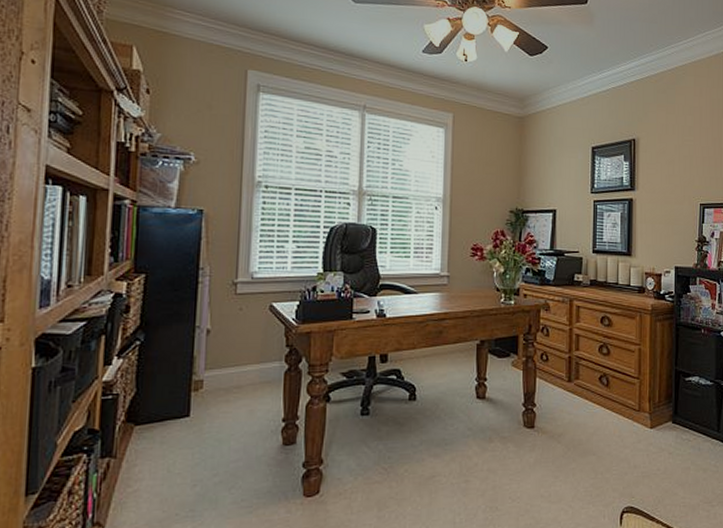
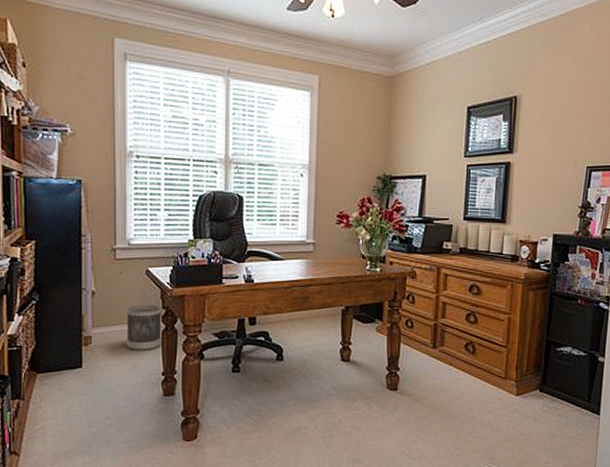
wastebasket: none [243,342,285,394] -> present [126,304,162,350]

